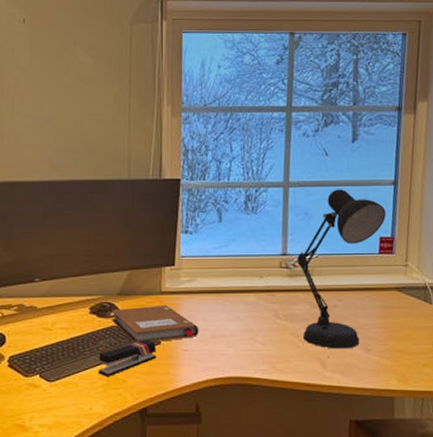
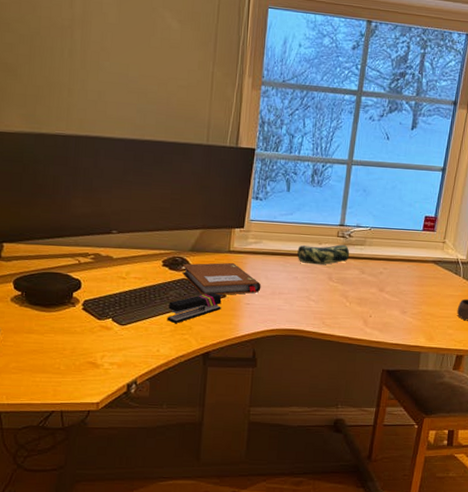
pencil case: none [236,276,297,301] -> present [297,244,350,265]
desk lamp: present [297,189,386,349] -> none [351,170,433,310]

